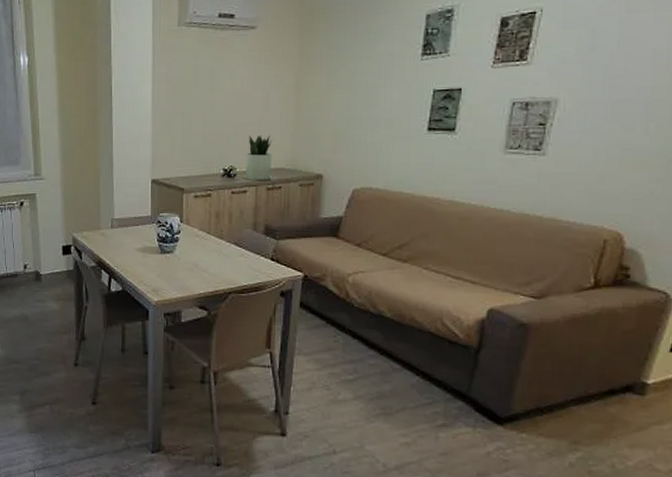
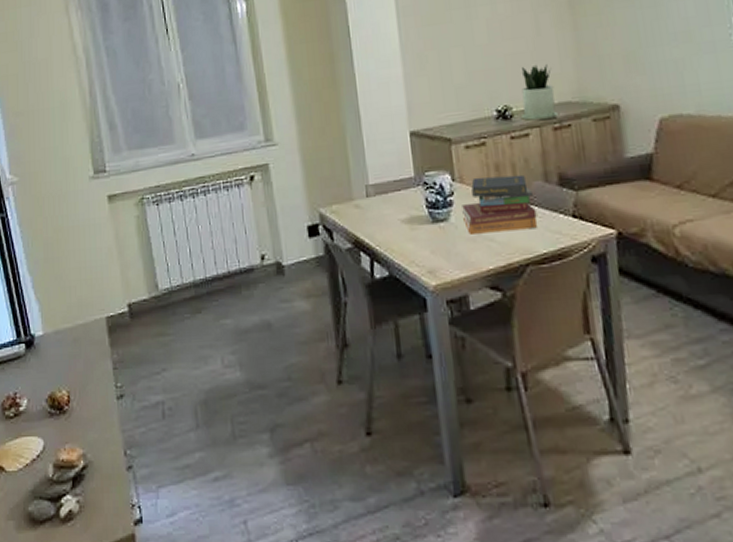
books: none [185,221,243,266] -> present [462,174,537,234]

